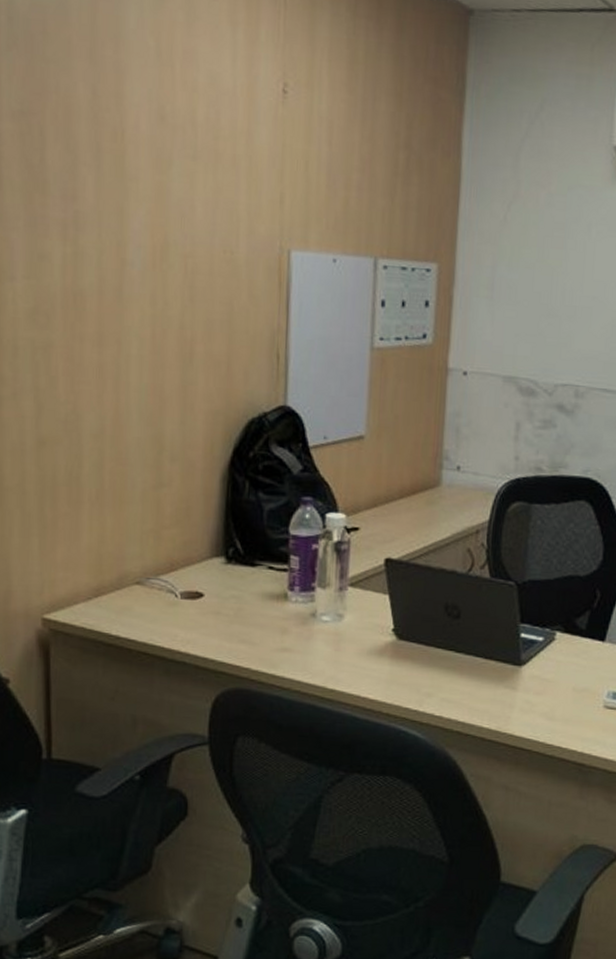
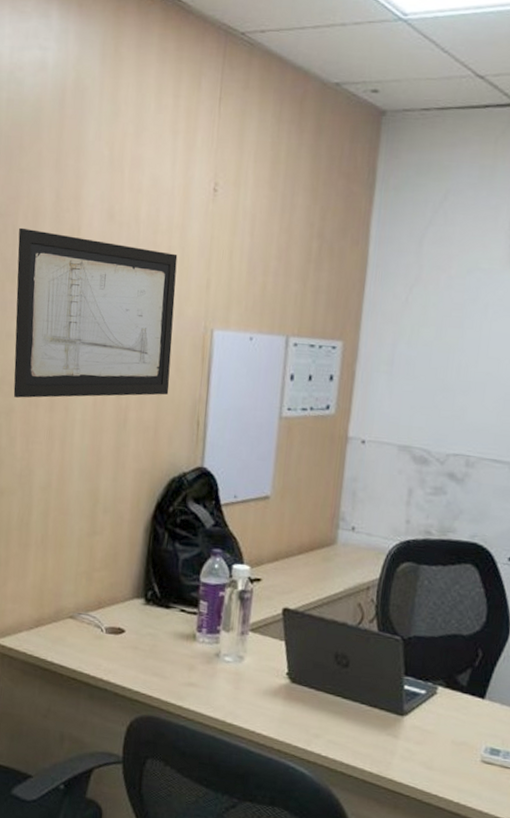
wall art: none [47,128,244,331] -> present [13,227,178,398]

